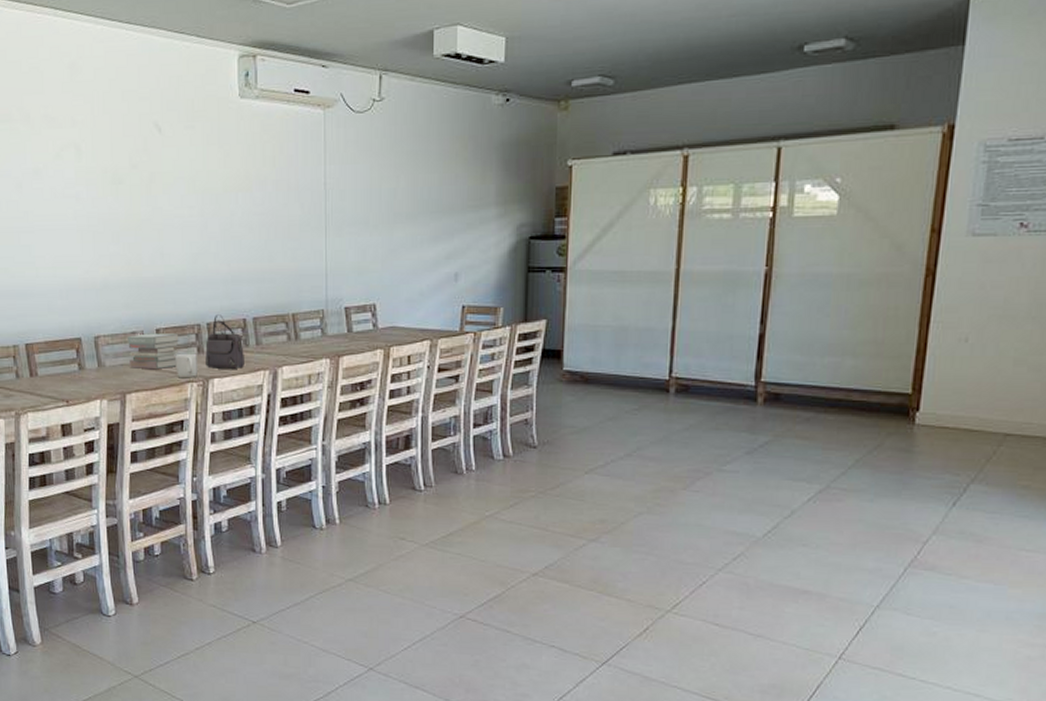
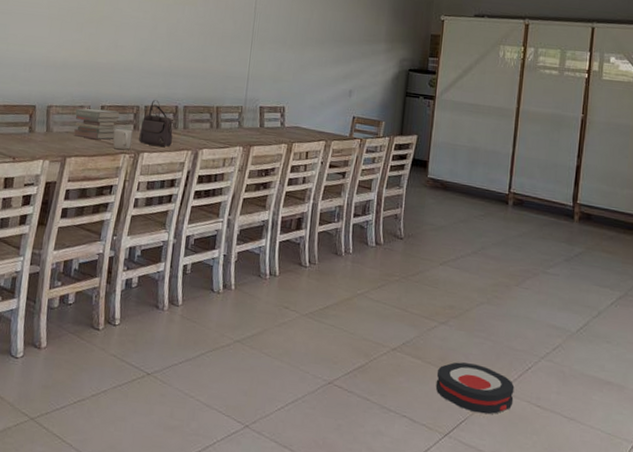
robot vacuum: none [588,582,686,638] -> present [435,362,515,415]

